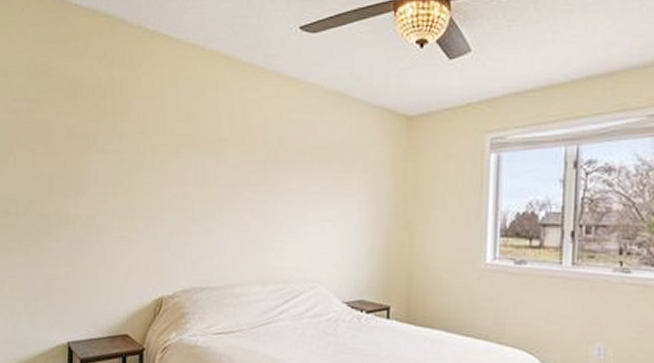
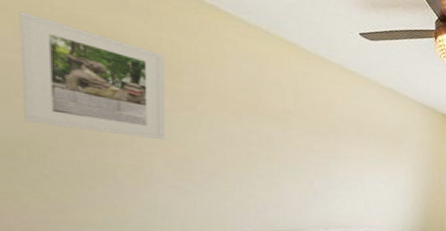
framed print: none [14,74,115,185] -> present [19,11,166,139]

